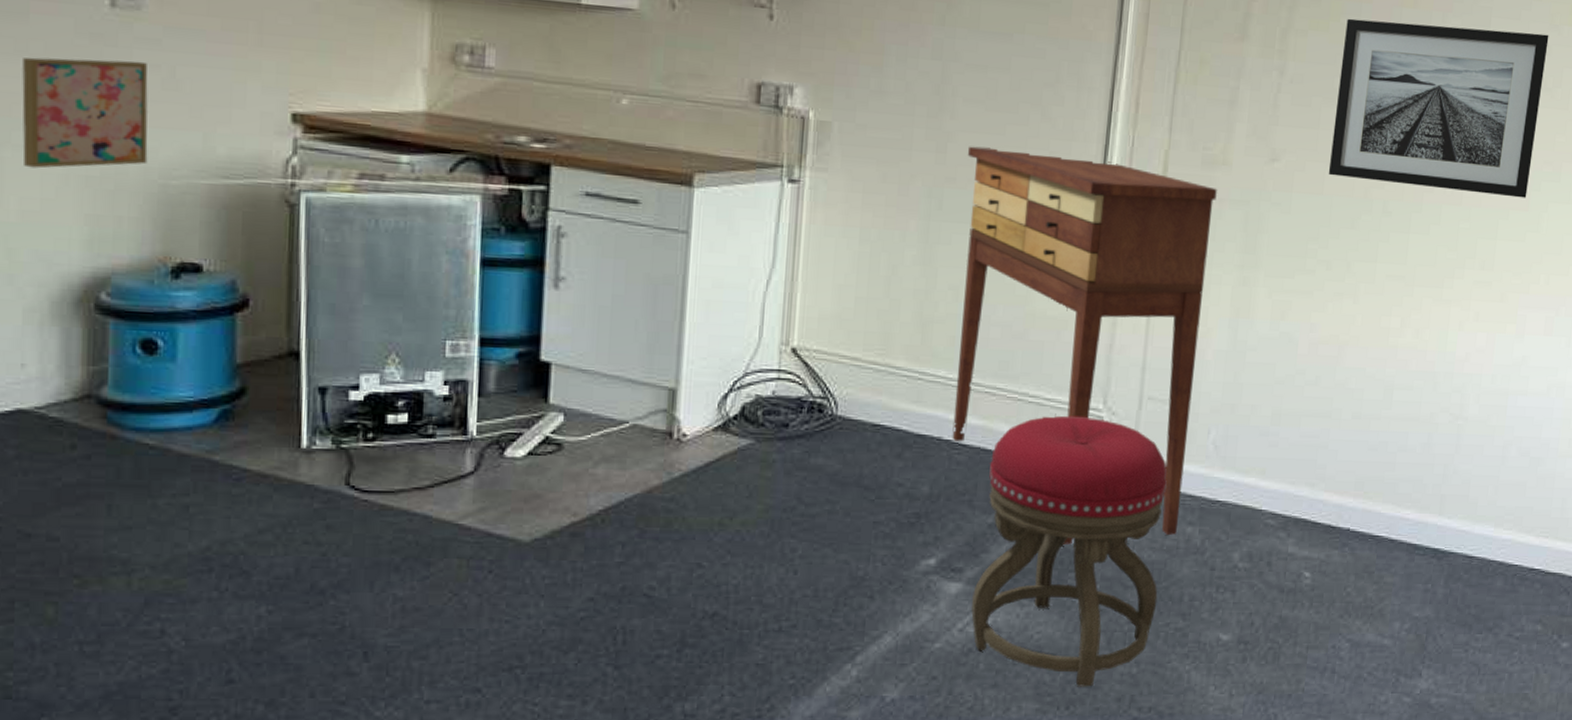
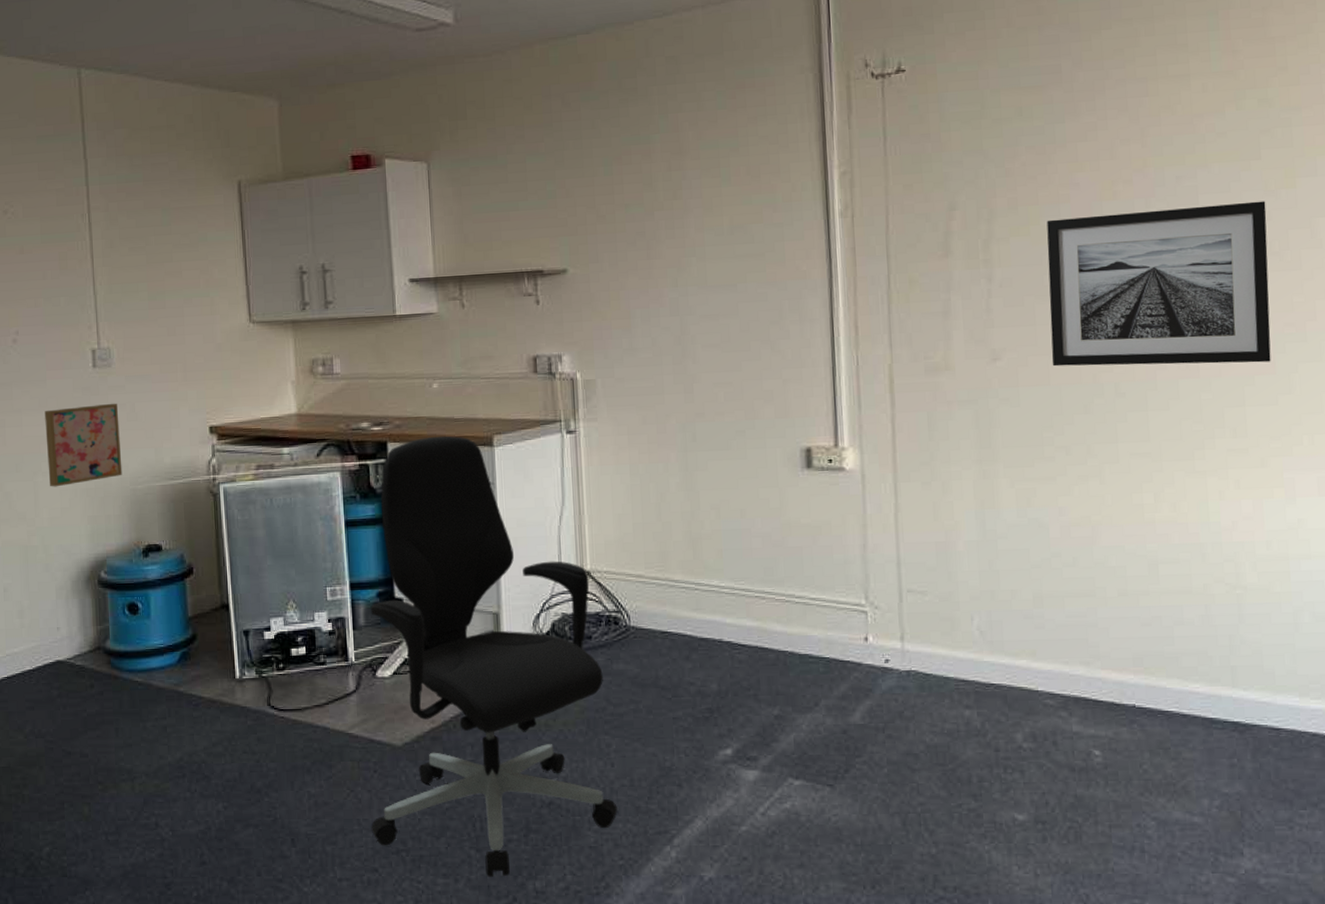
office chair: none [476,165,797,698] -> present [370,436,618,877]
console table: present [952,146,1217,545] -> none [712,381,955,732]
stool: present [971,415,1168,687] -> none [768,612,946,867]

